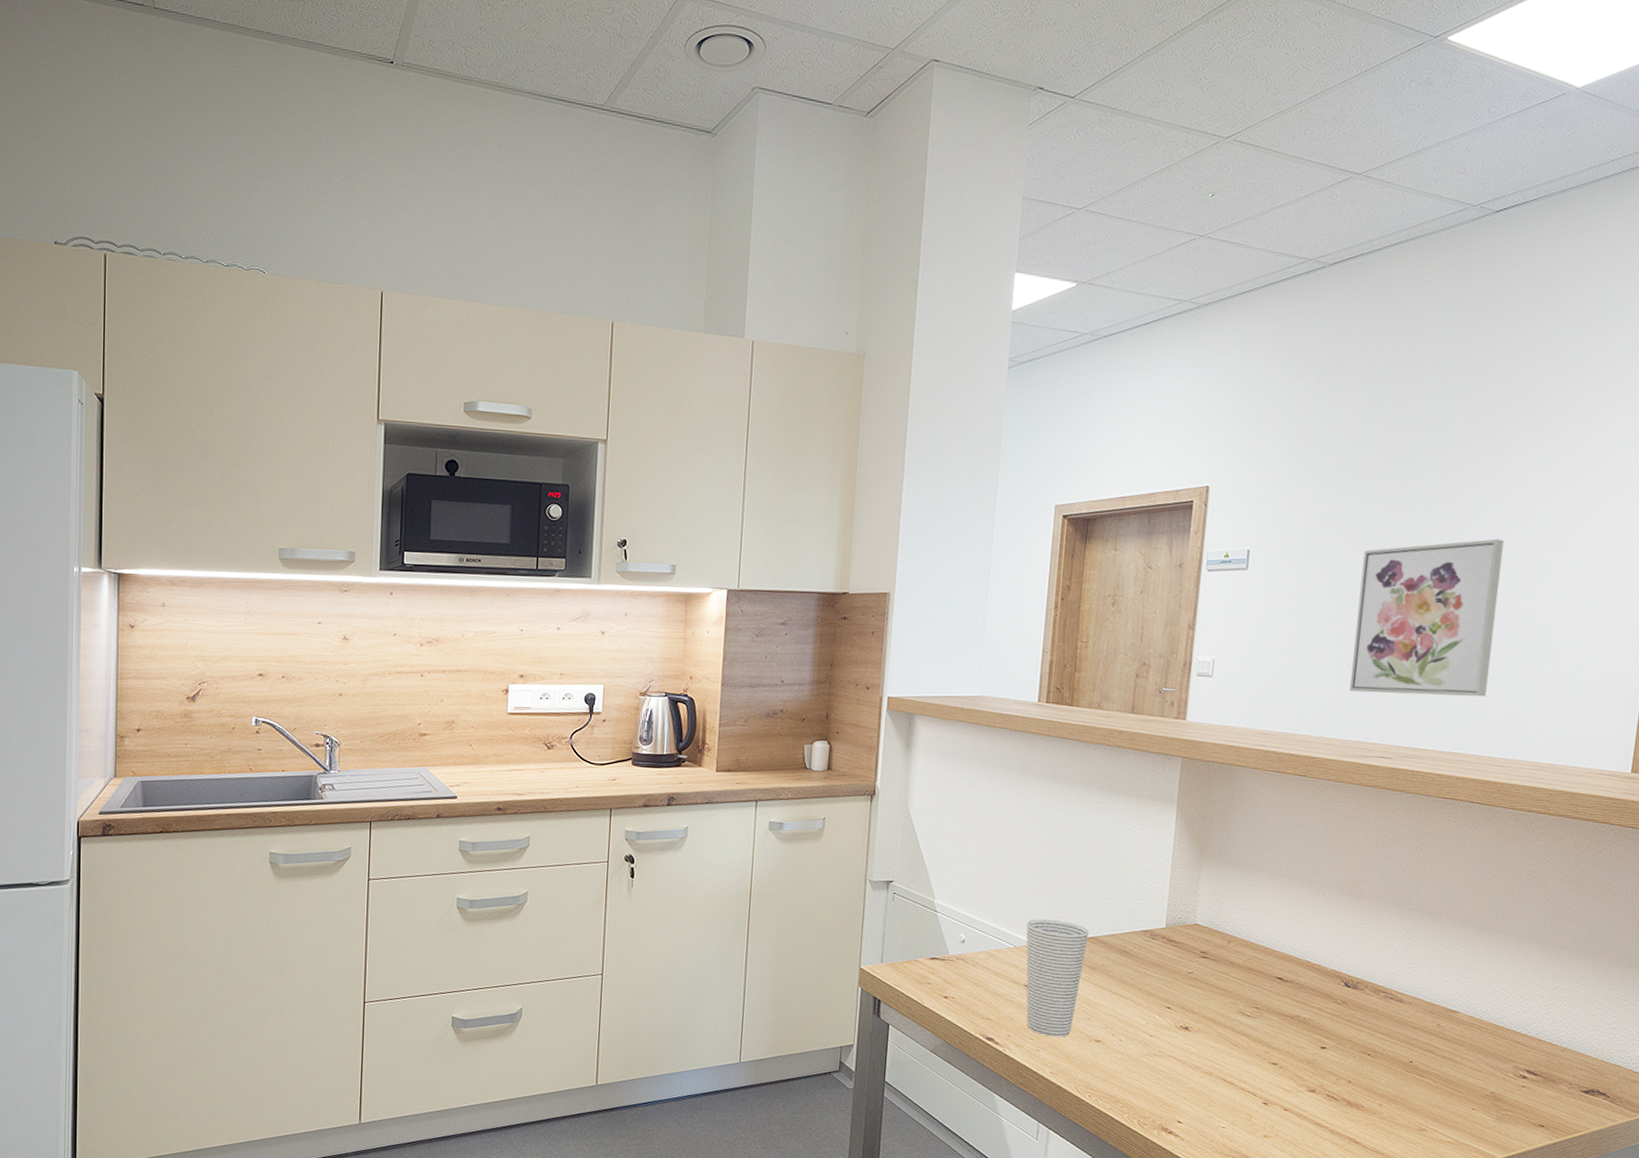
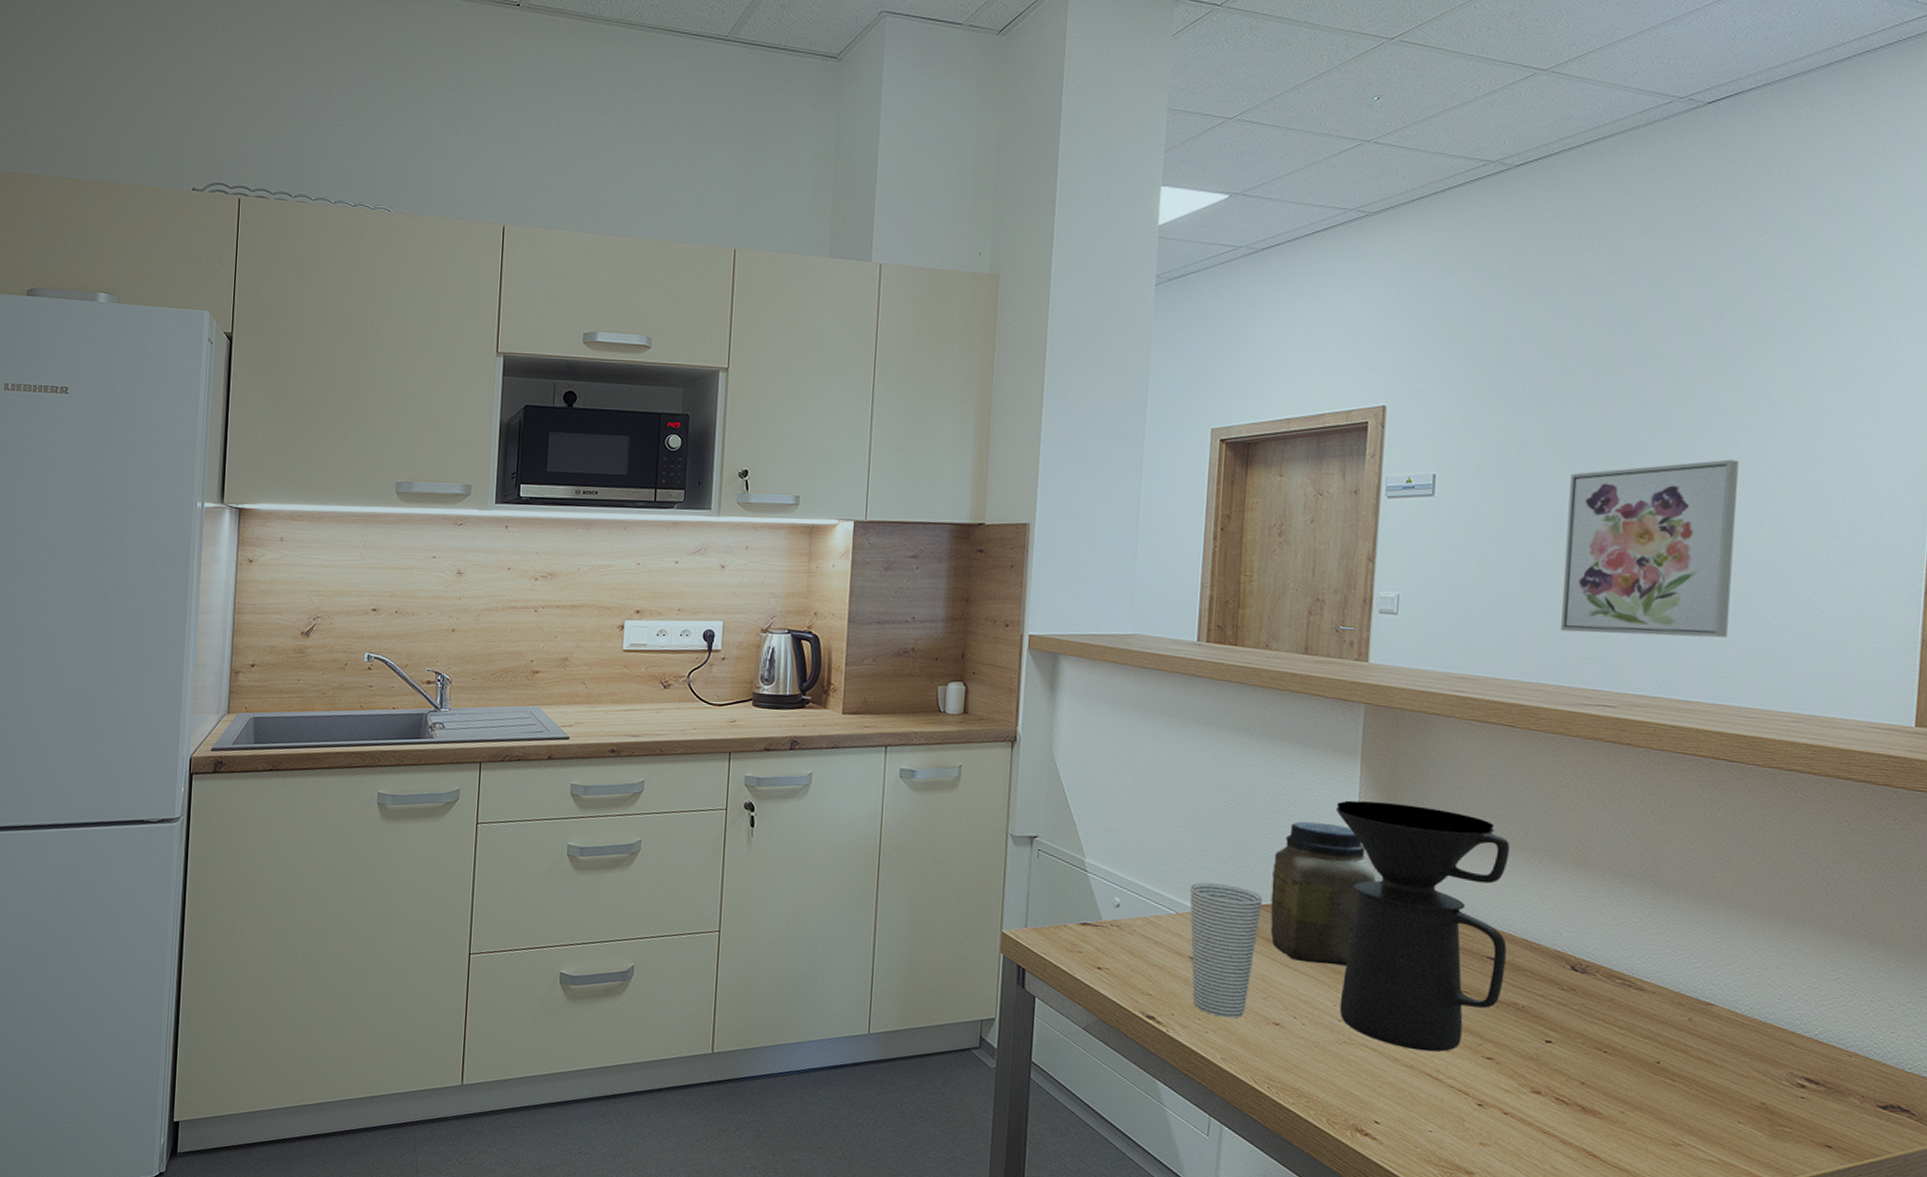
jar: none [1094,863,1186,989] -> present [1270,821,1375,967]
coffee maker: none [1151,843,1299,1060] -> present [1335,800,1510,1052]

